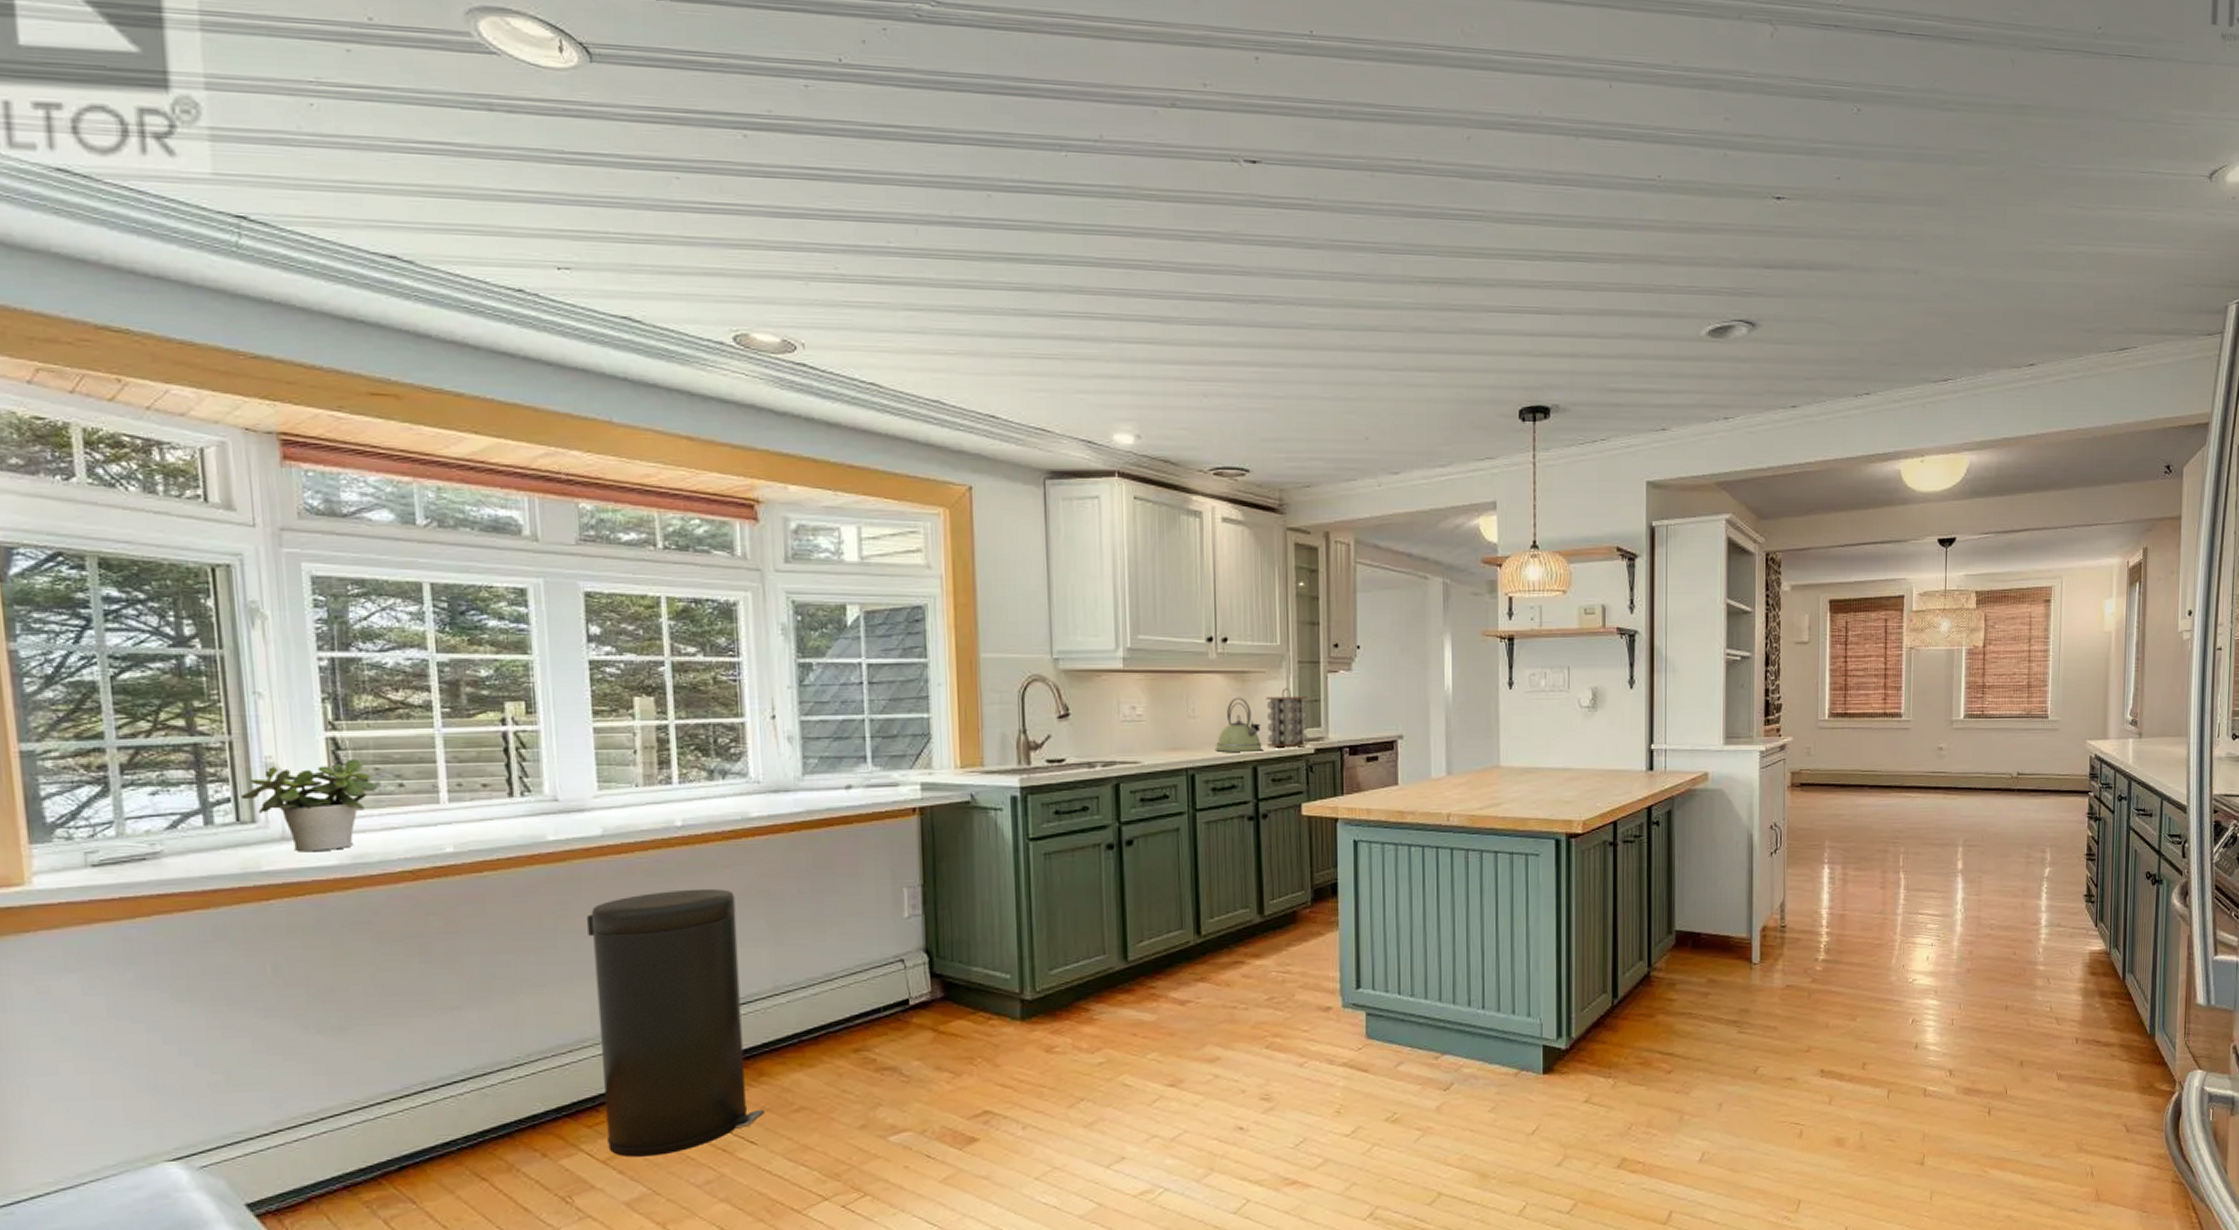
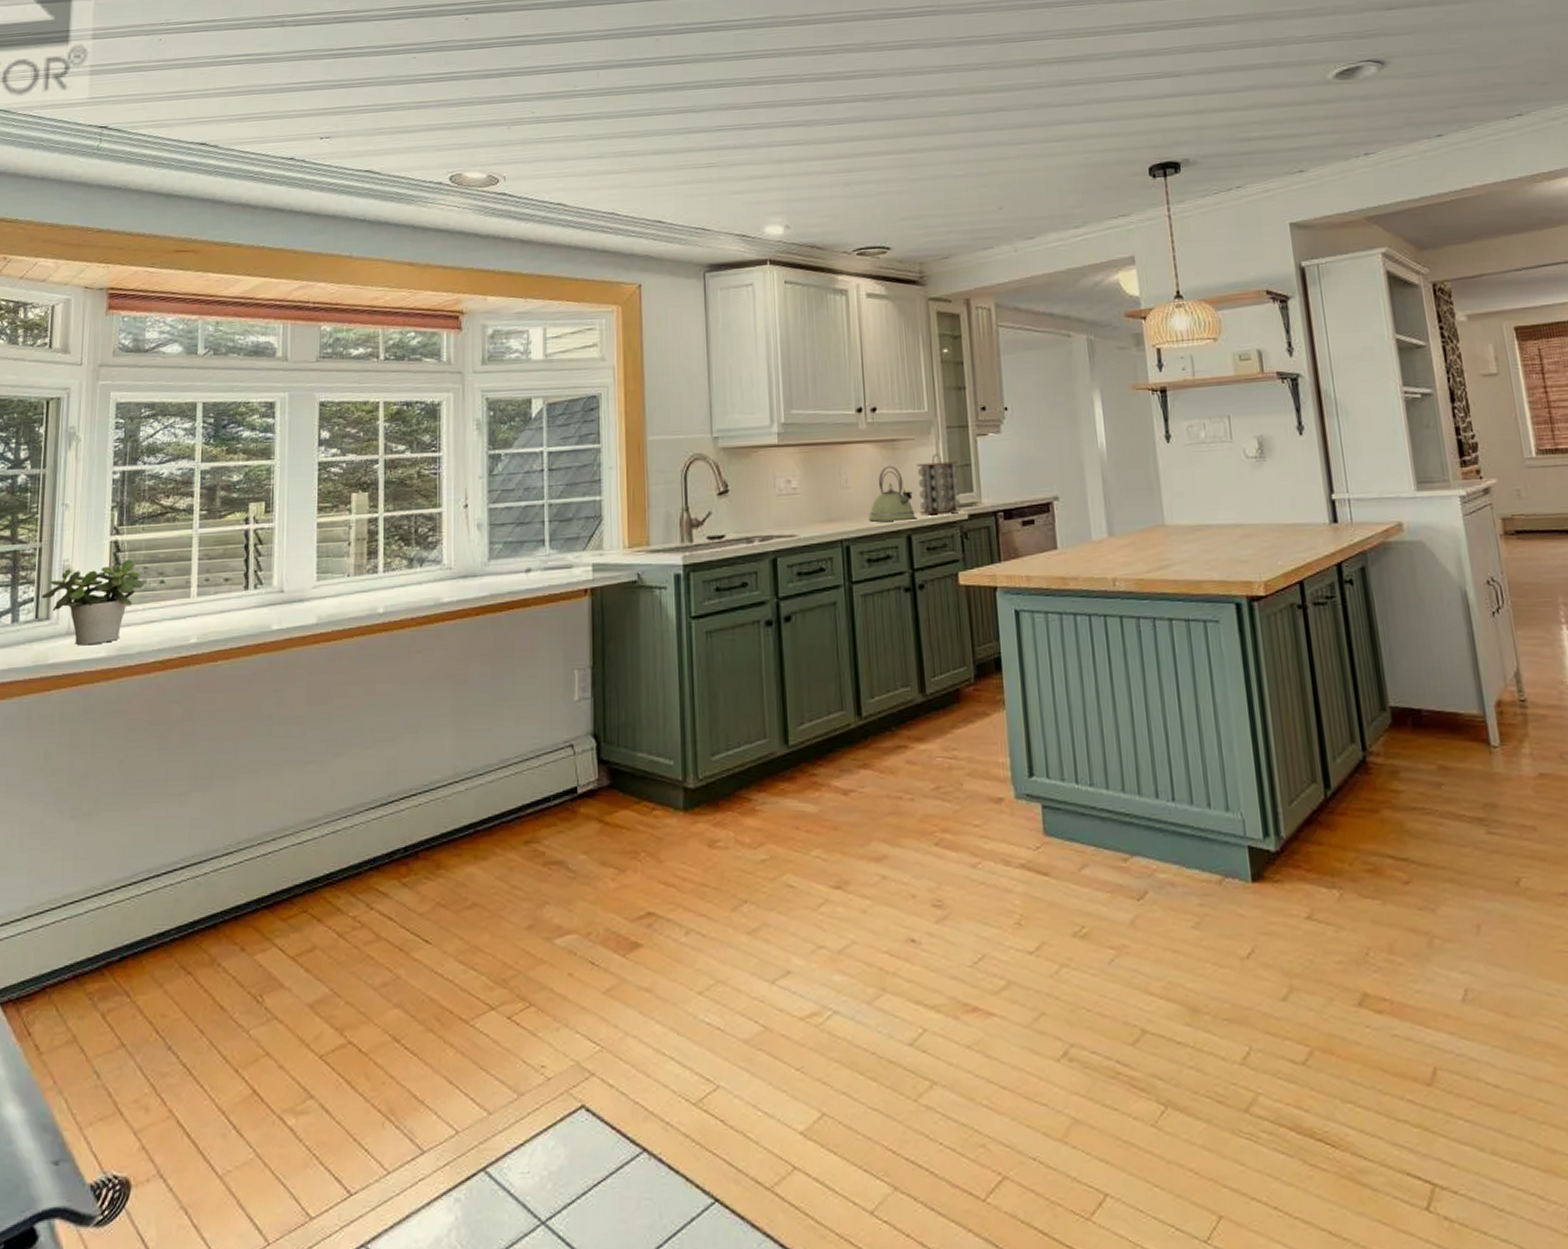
pedal bin: present [587,888,764,1157] -> none [298,673,440,954]

